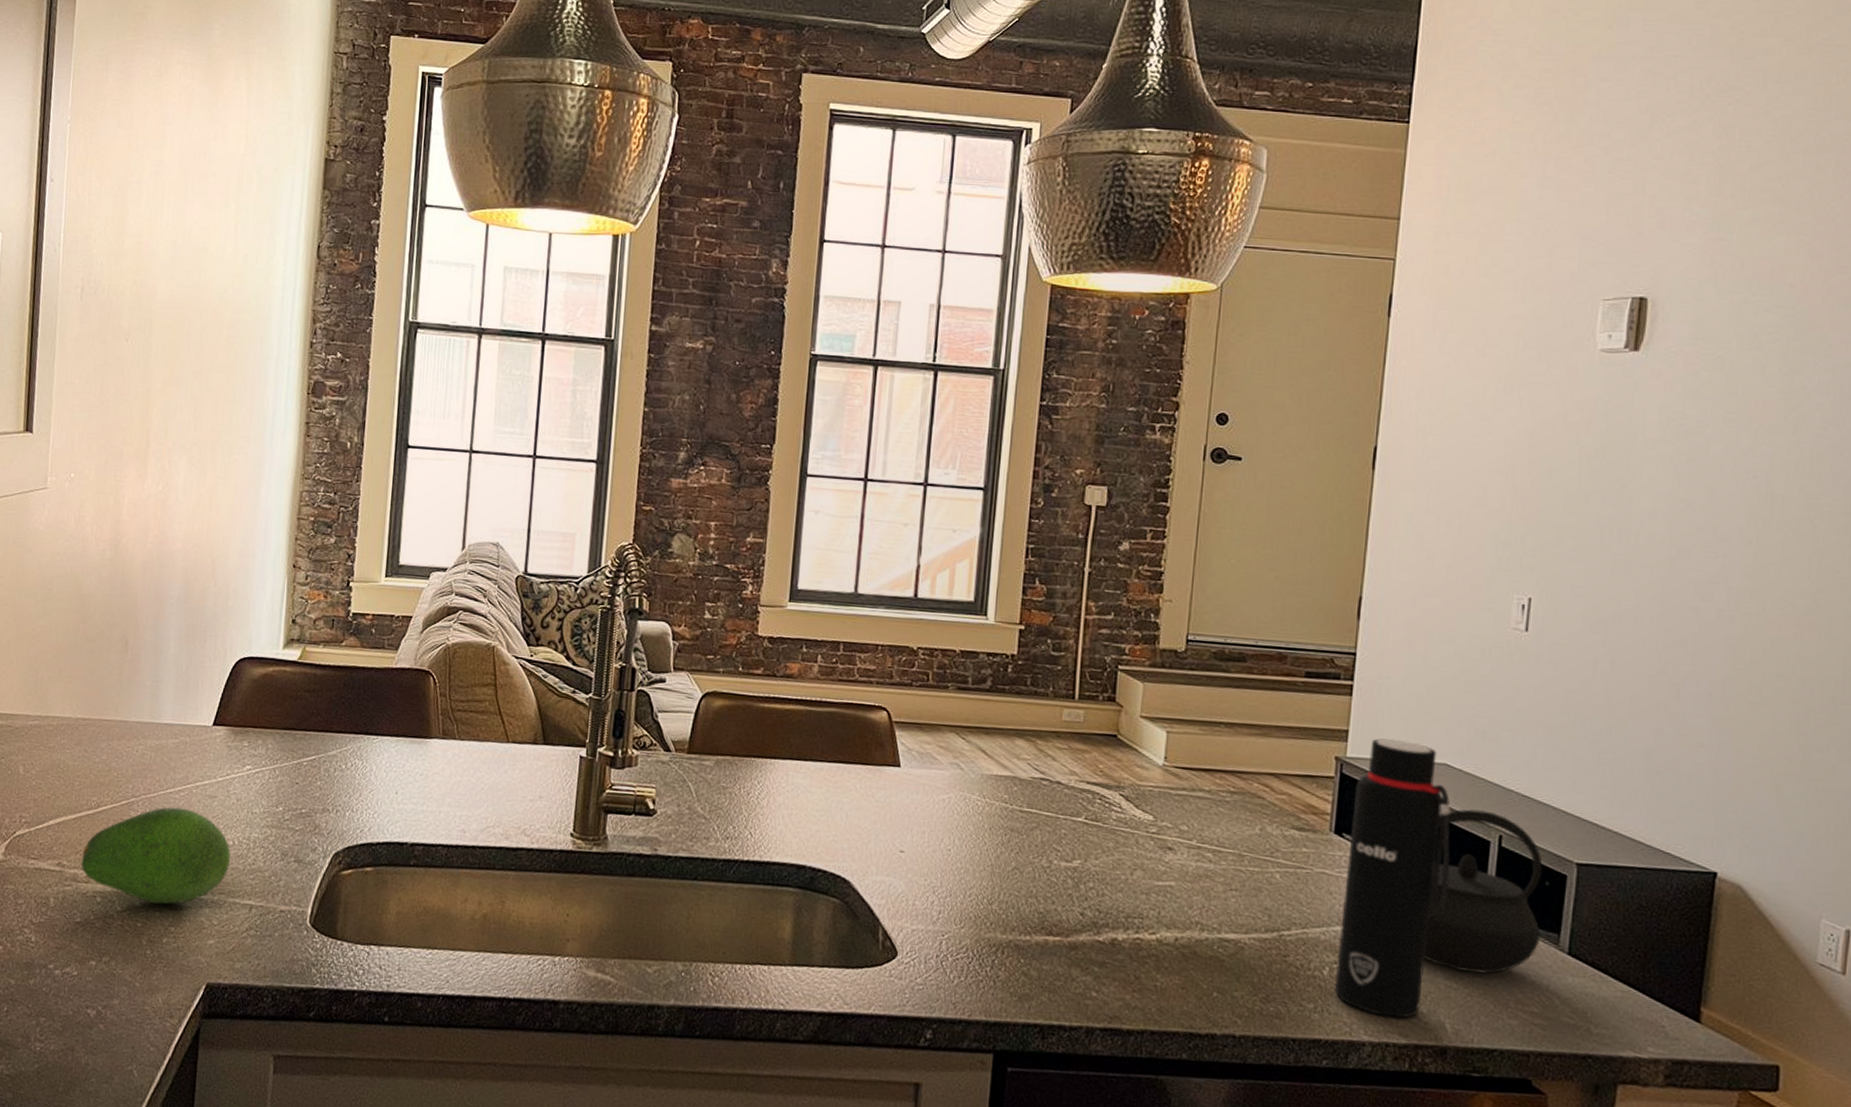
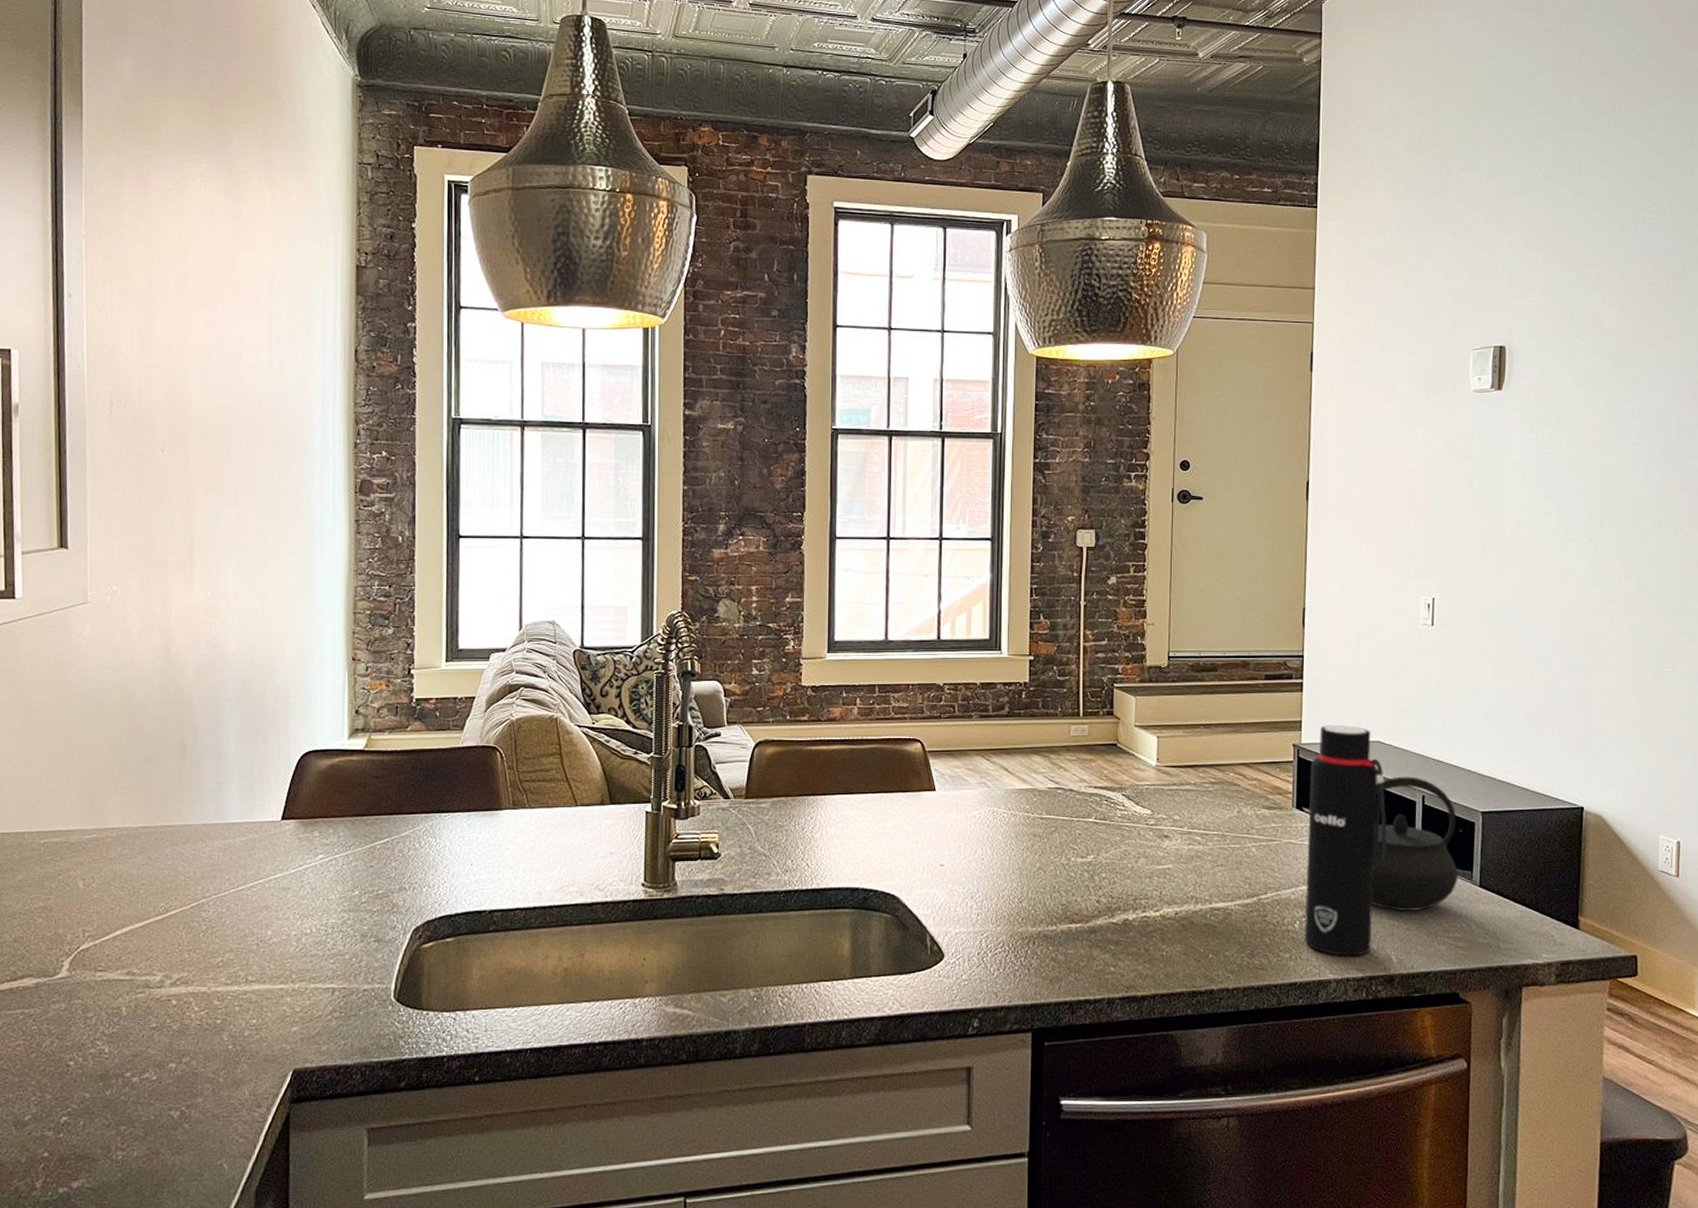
fruit: present [81,807,231,905] -> none [152,903,310,1000]

